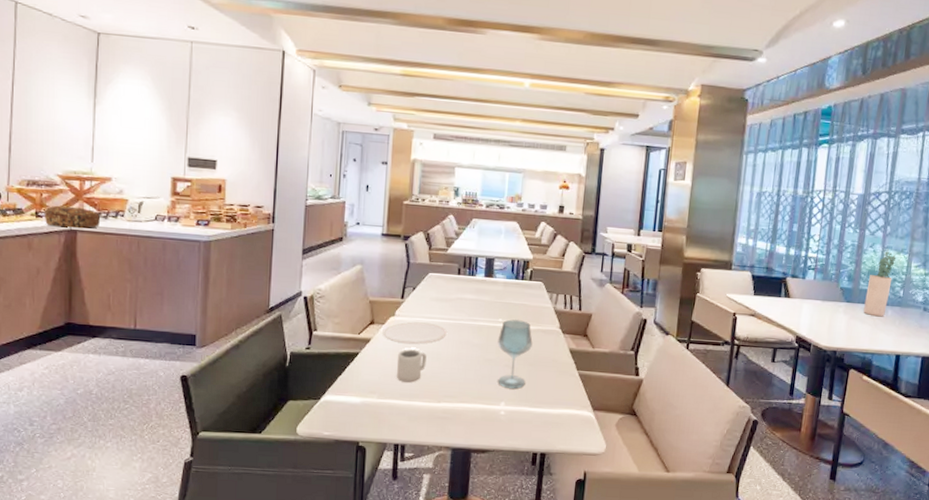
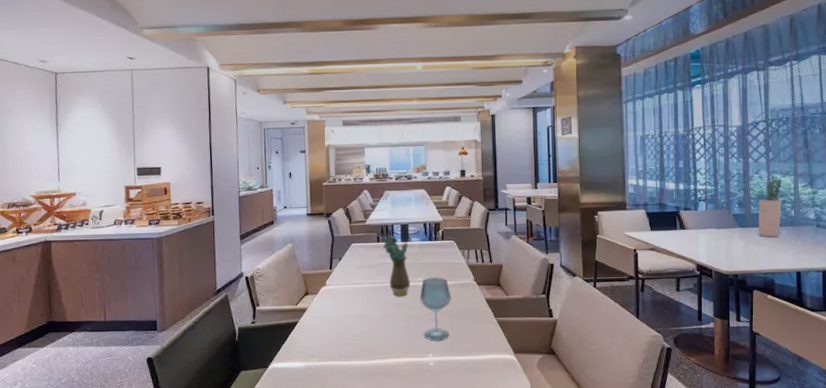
bread loaf: present [44,205,100,229] -> none [23,221,69,240]
plate: present [382,322,447,345] -> none [316,288,373,310]
cup: present [397,349,427,382] -> none [331,314,358,344]
vase: none [463,266,493,337] -> present [382,234,410,297]

